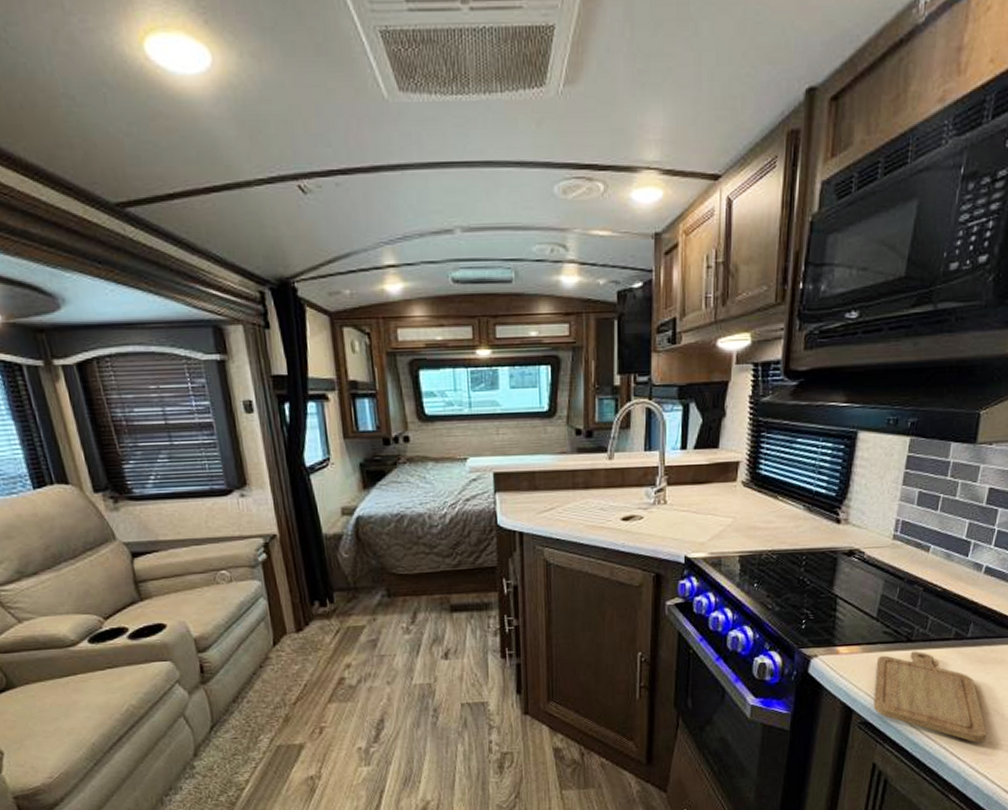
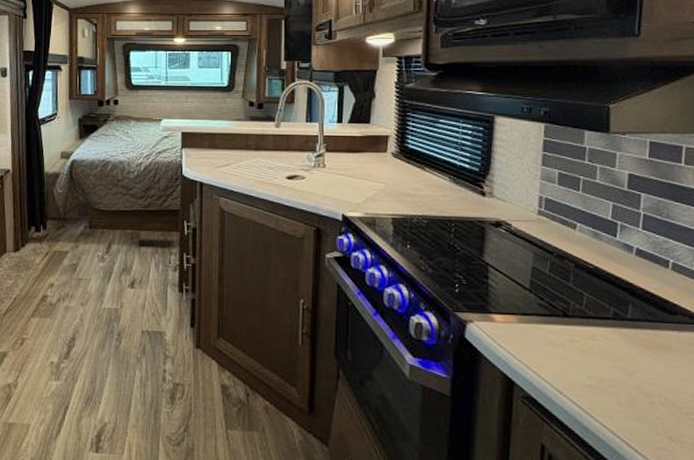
chopping board: present [873,651,987,743] -> none [534,327,665,436]

